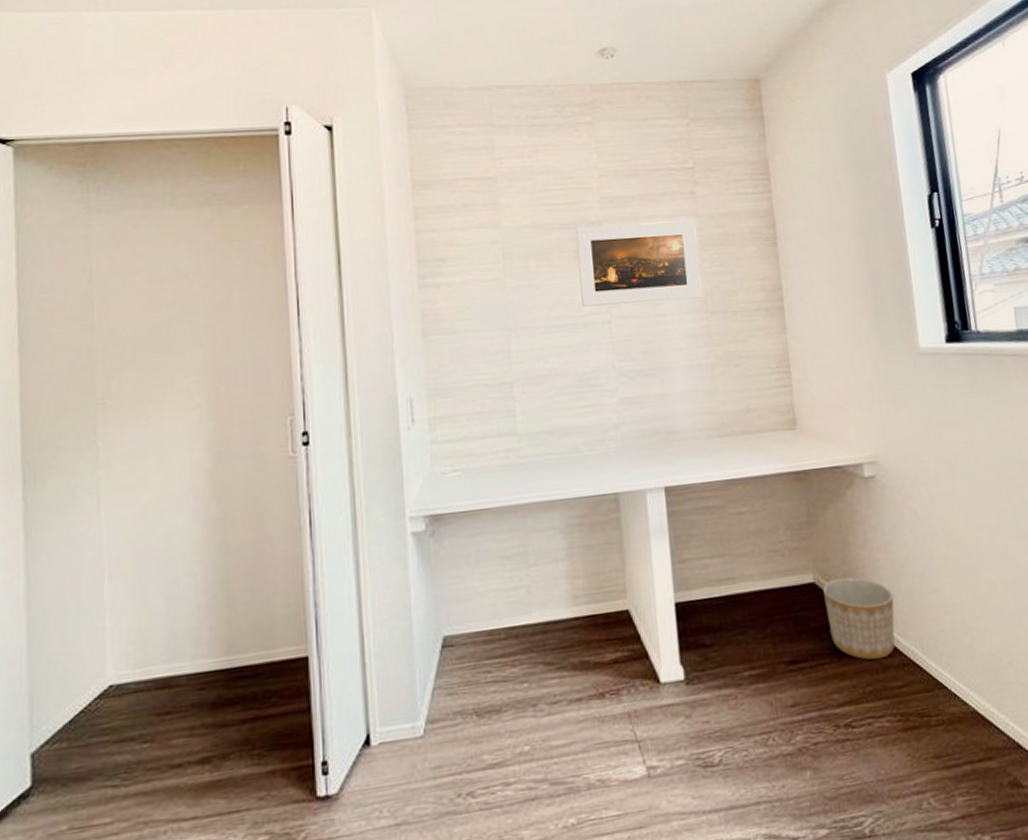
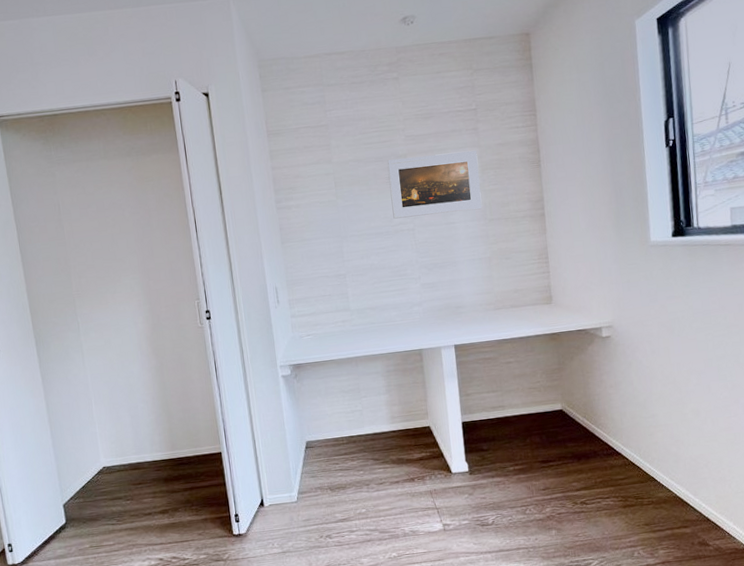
planter: present [823,577,895,660] -> none [568,406,621,462]

